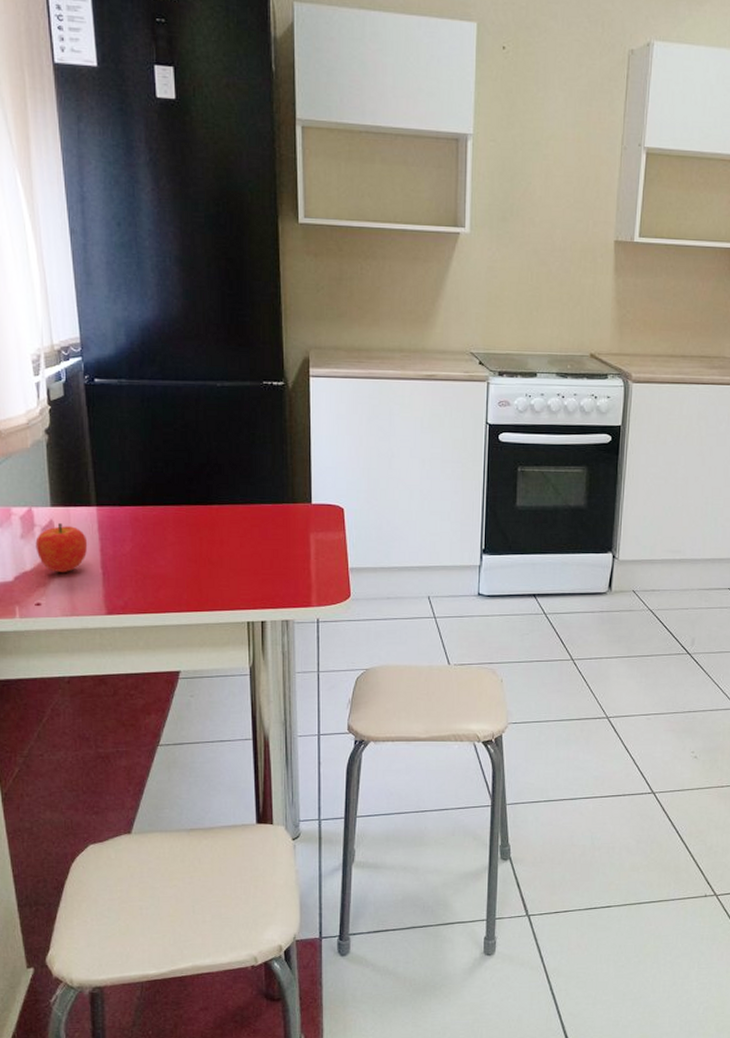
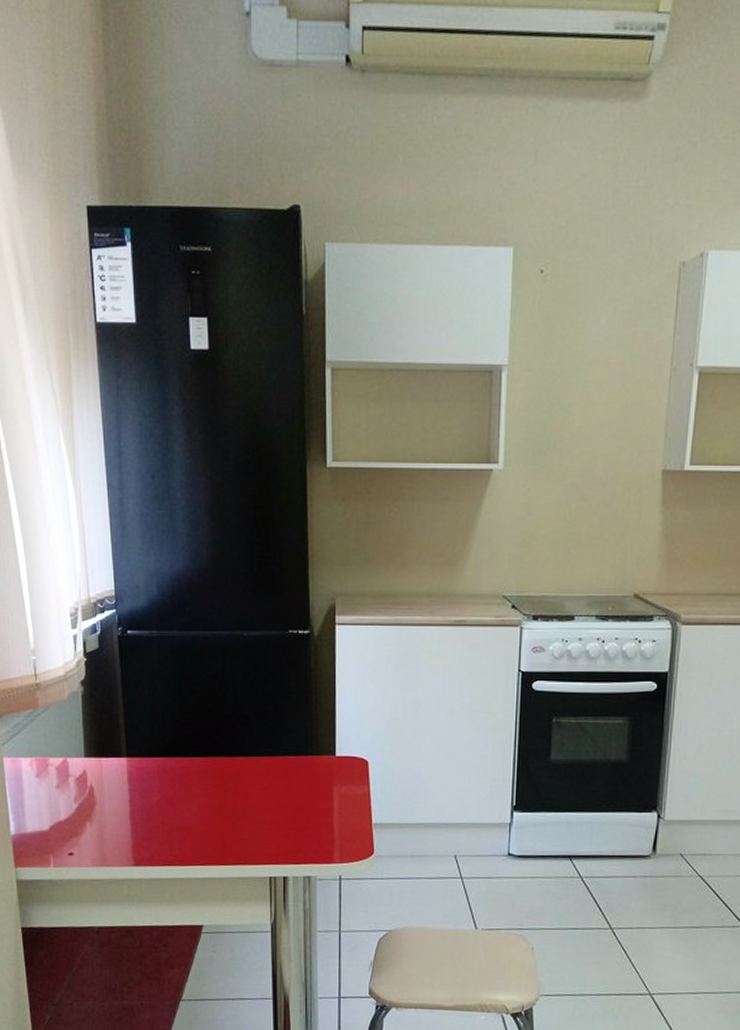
fruit: present [35,523,88,573] -> none [70,774,118,824]

